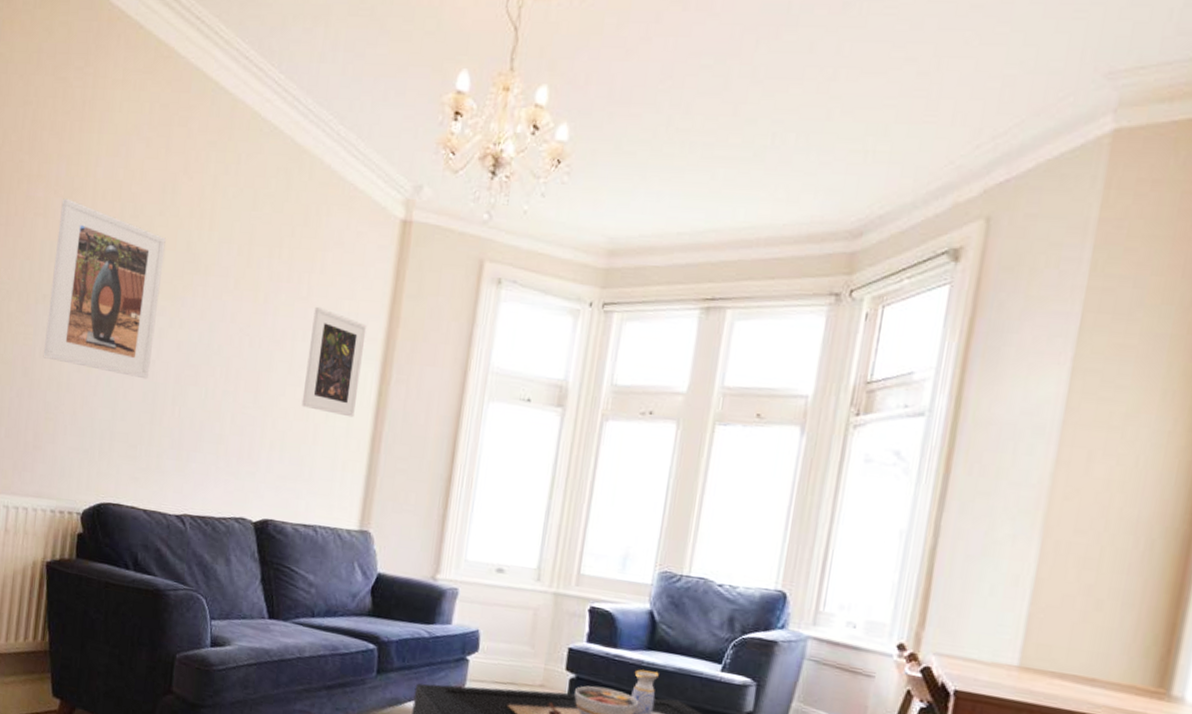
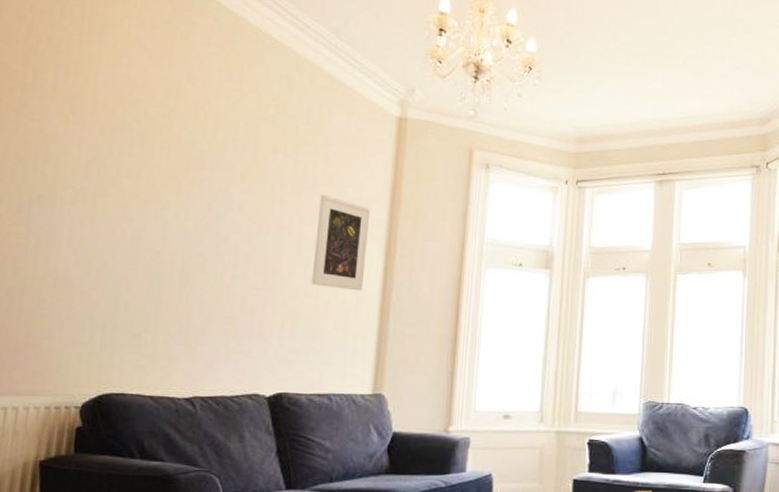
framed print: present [43,198,166,379] -> none [37,104,170,270]

